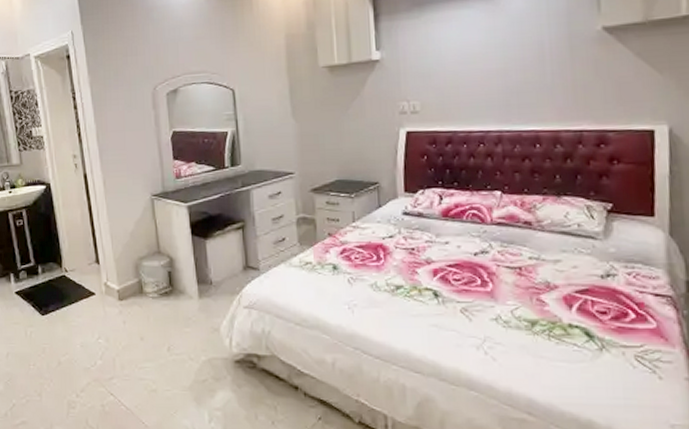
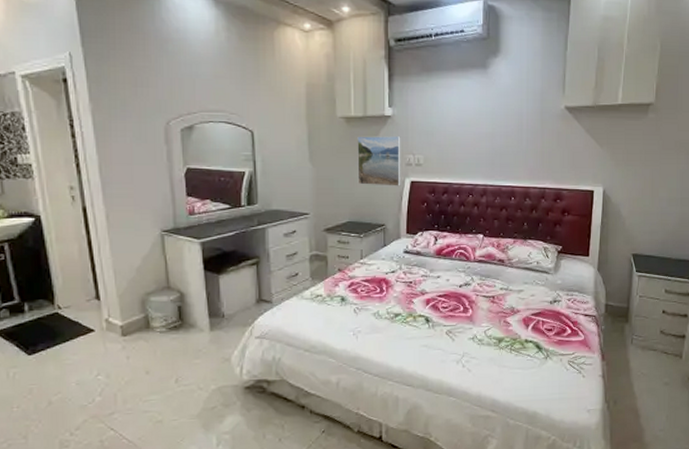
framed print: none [342,82,395,139] -> present [357,136,401,186]

